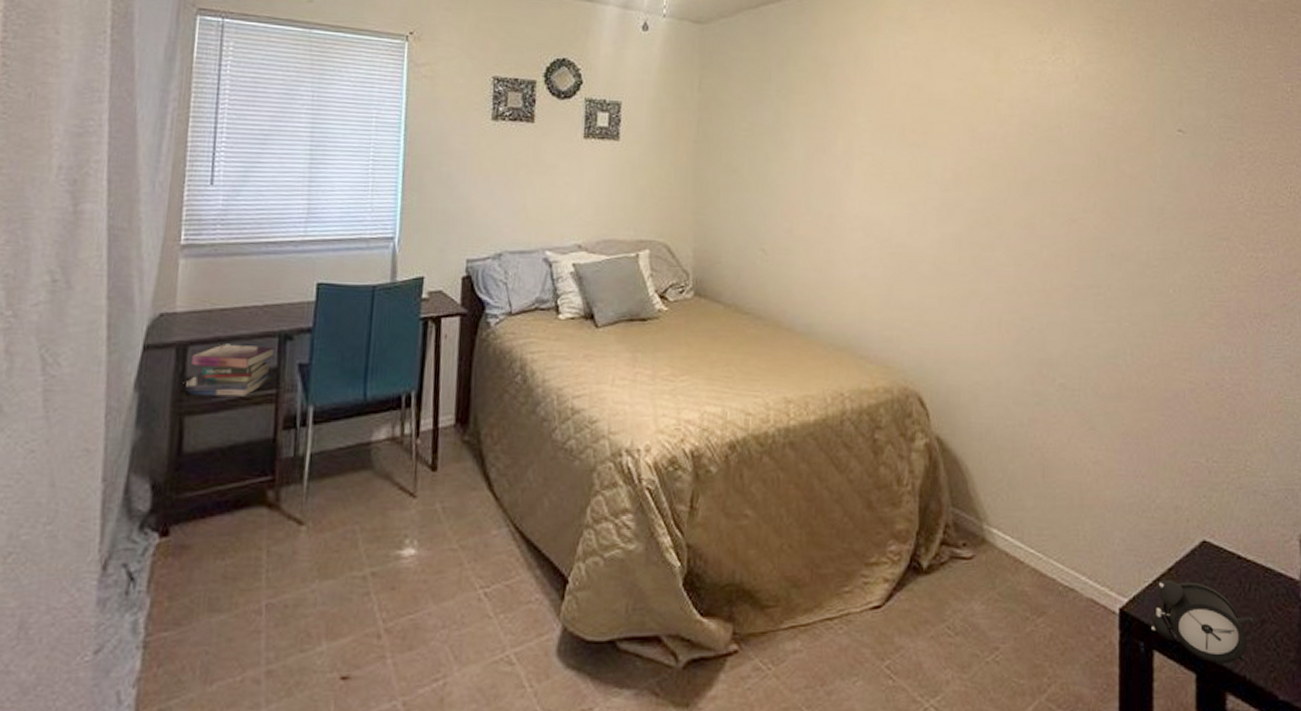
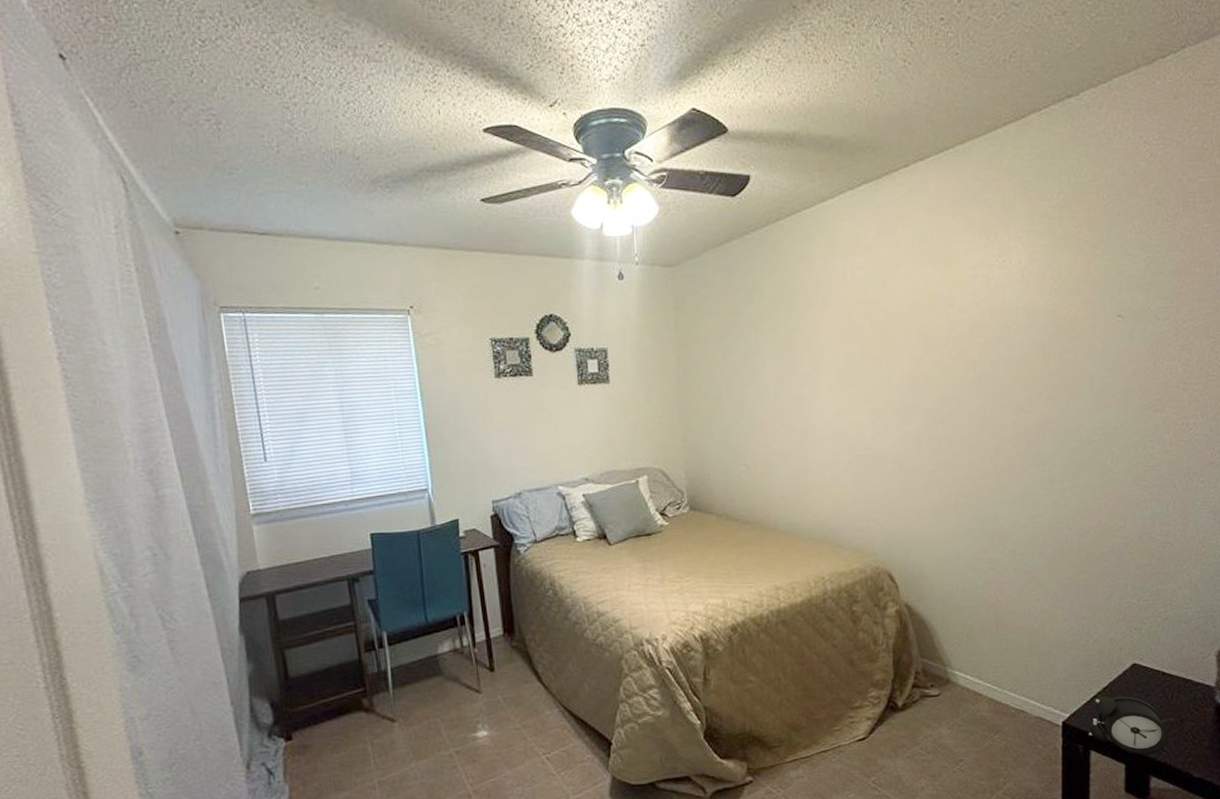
books: present [180,343,274,396] -> none [277,588,348,634]

